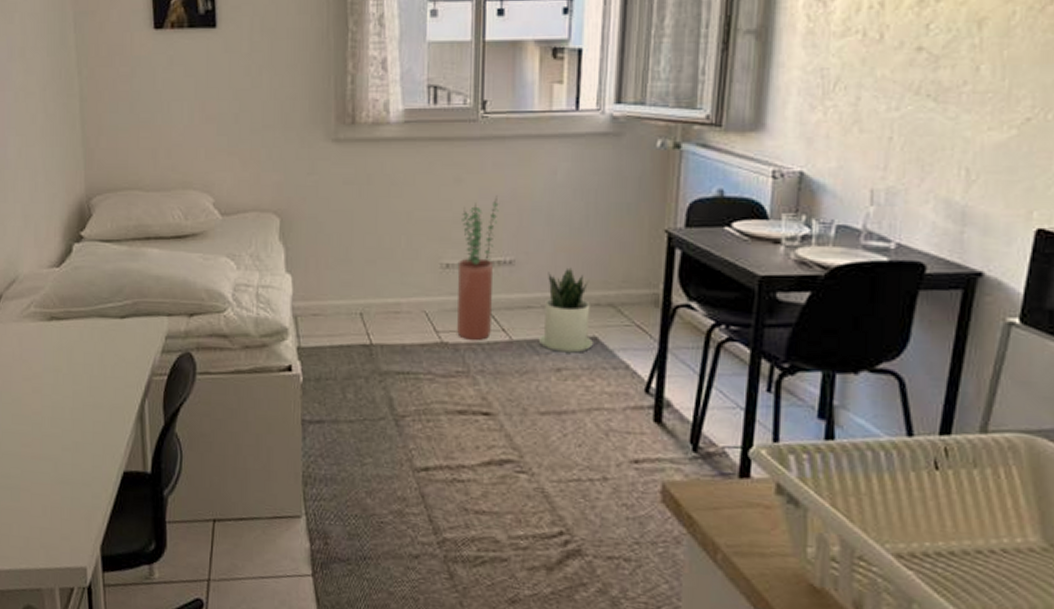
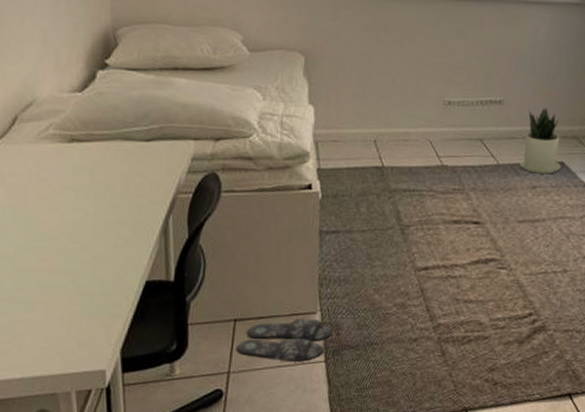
slippers: none [217,521,320,574] -> present [237,318,332,362]
vase: present [457,195,499,340] -> none [455,47,493,164]

